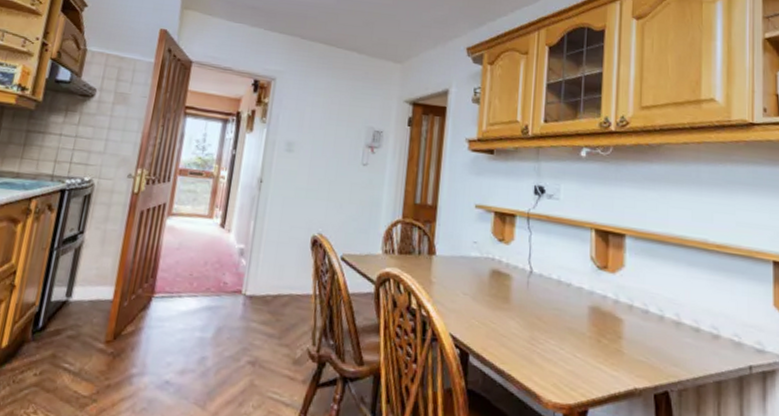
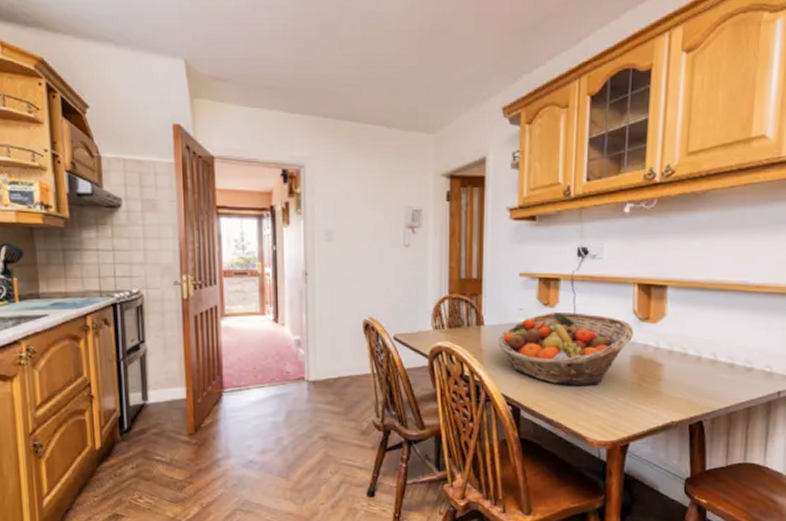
fruit basket: none [450,249,591,336] -> present [499,313,634,385]

